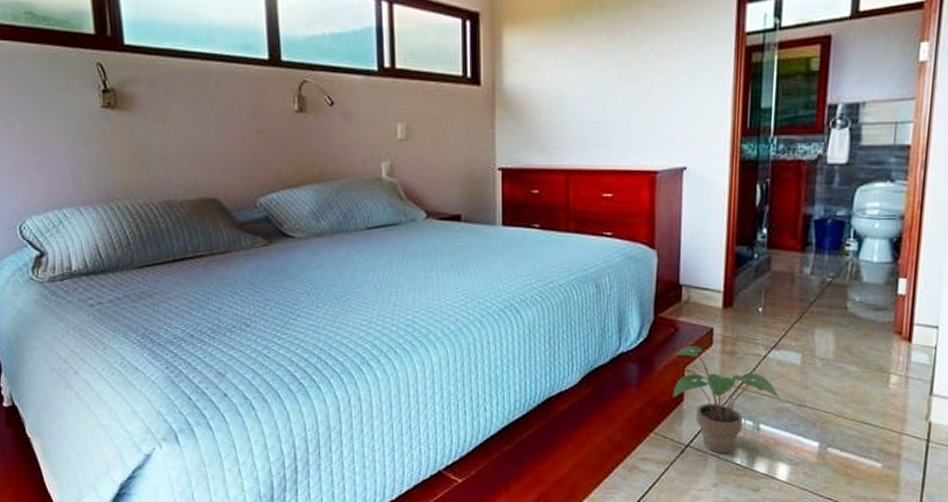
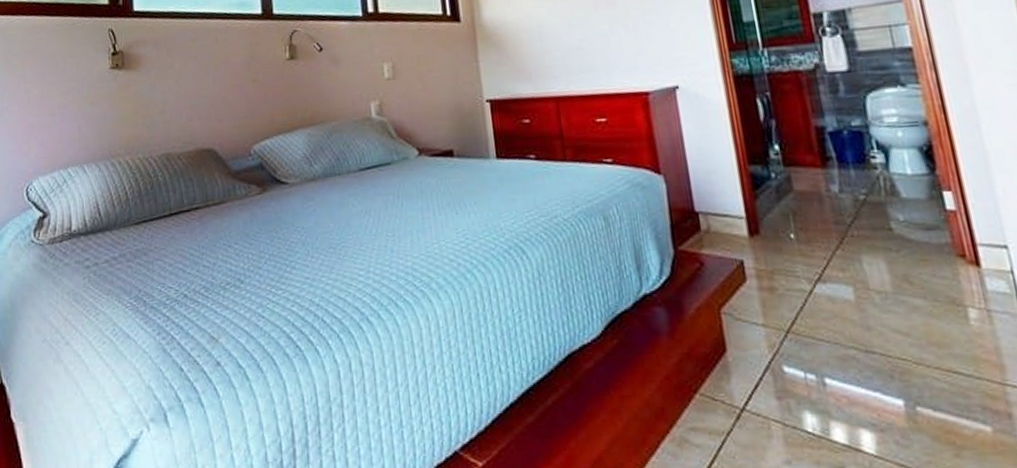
potted plant: present [671,346,780,454] -> none [702,283,842,419]

